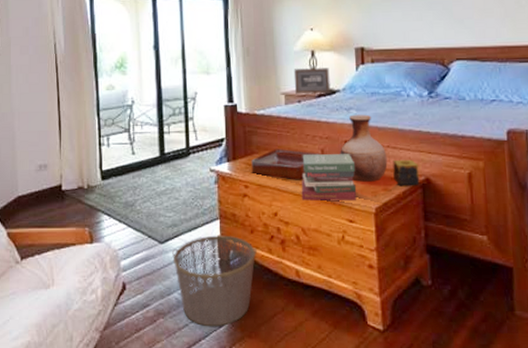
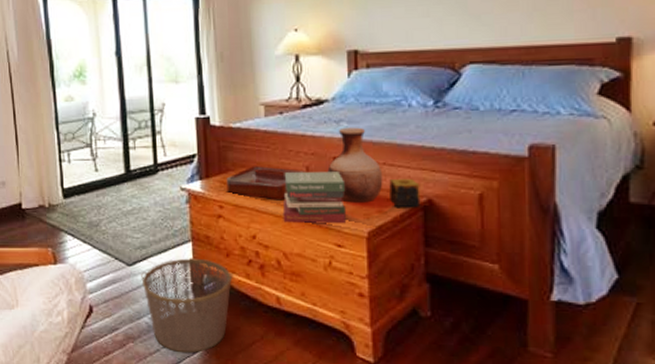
picture frame: present [293,68,331,95] -> none [274,74,317,105]

